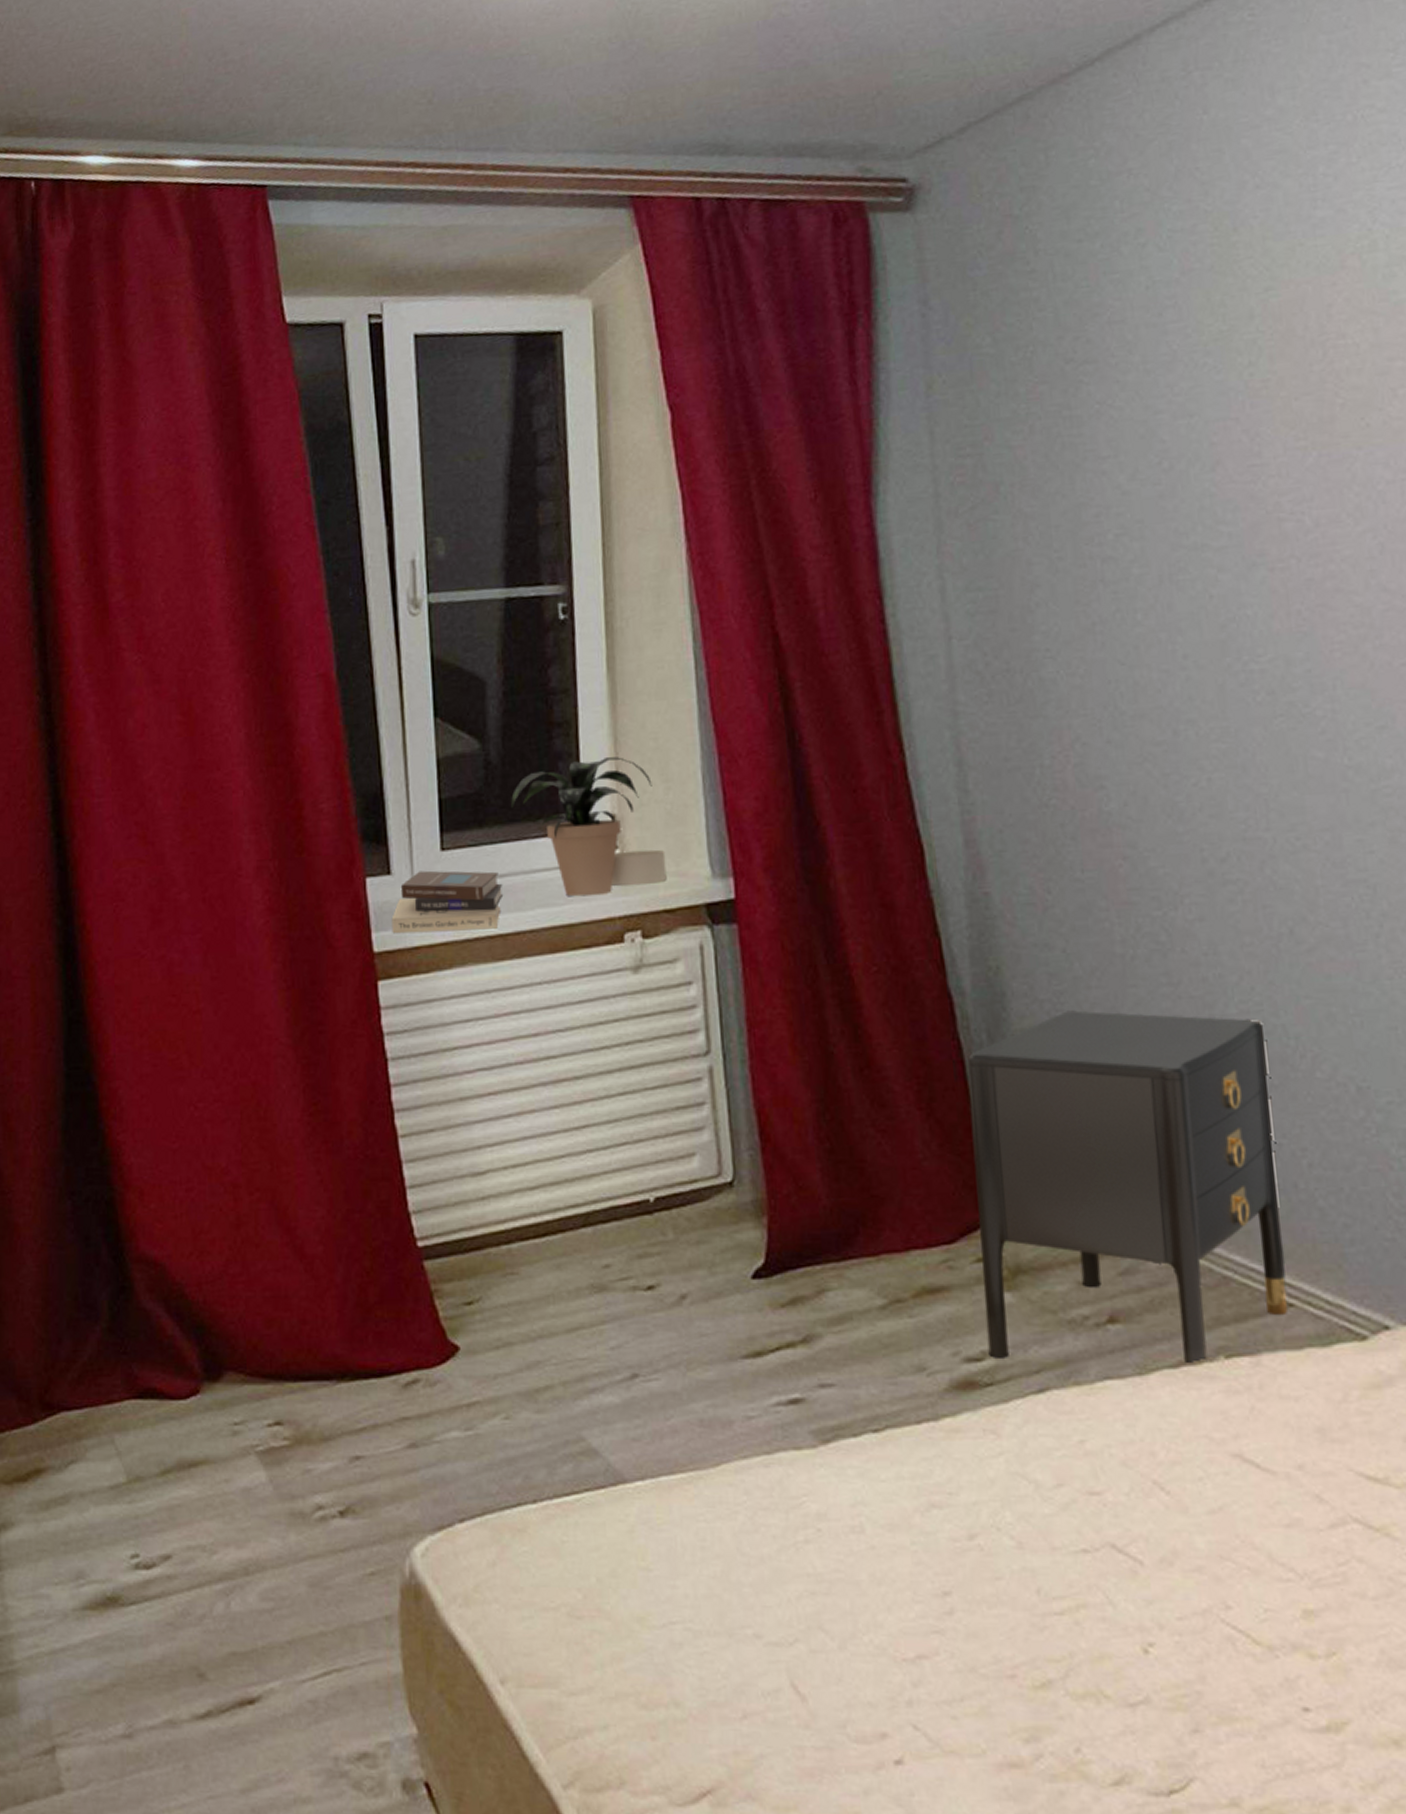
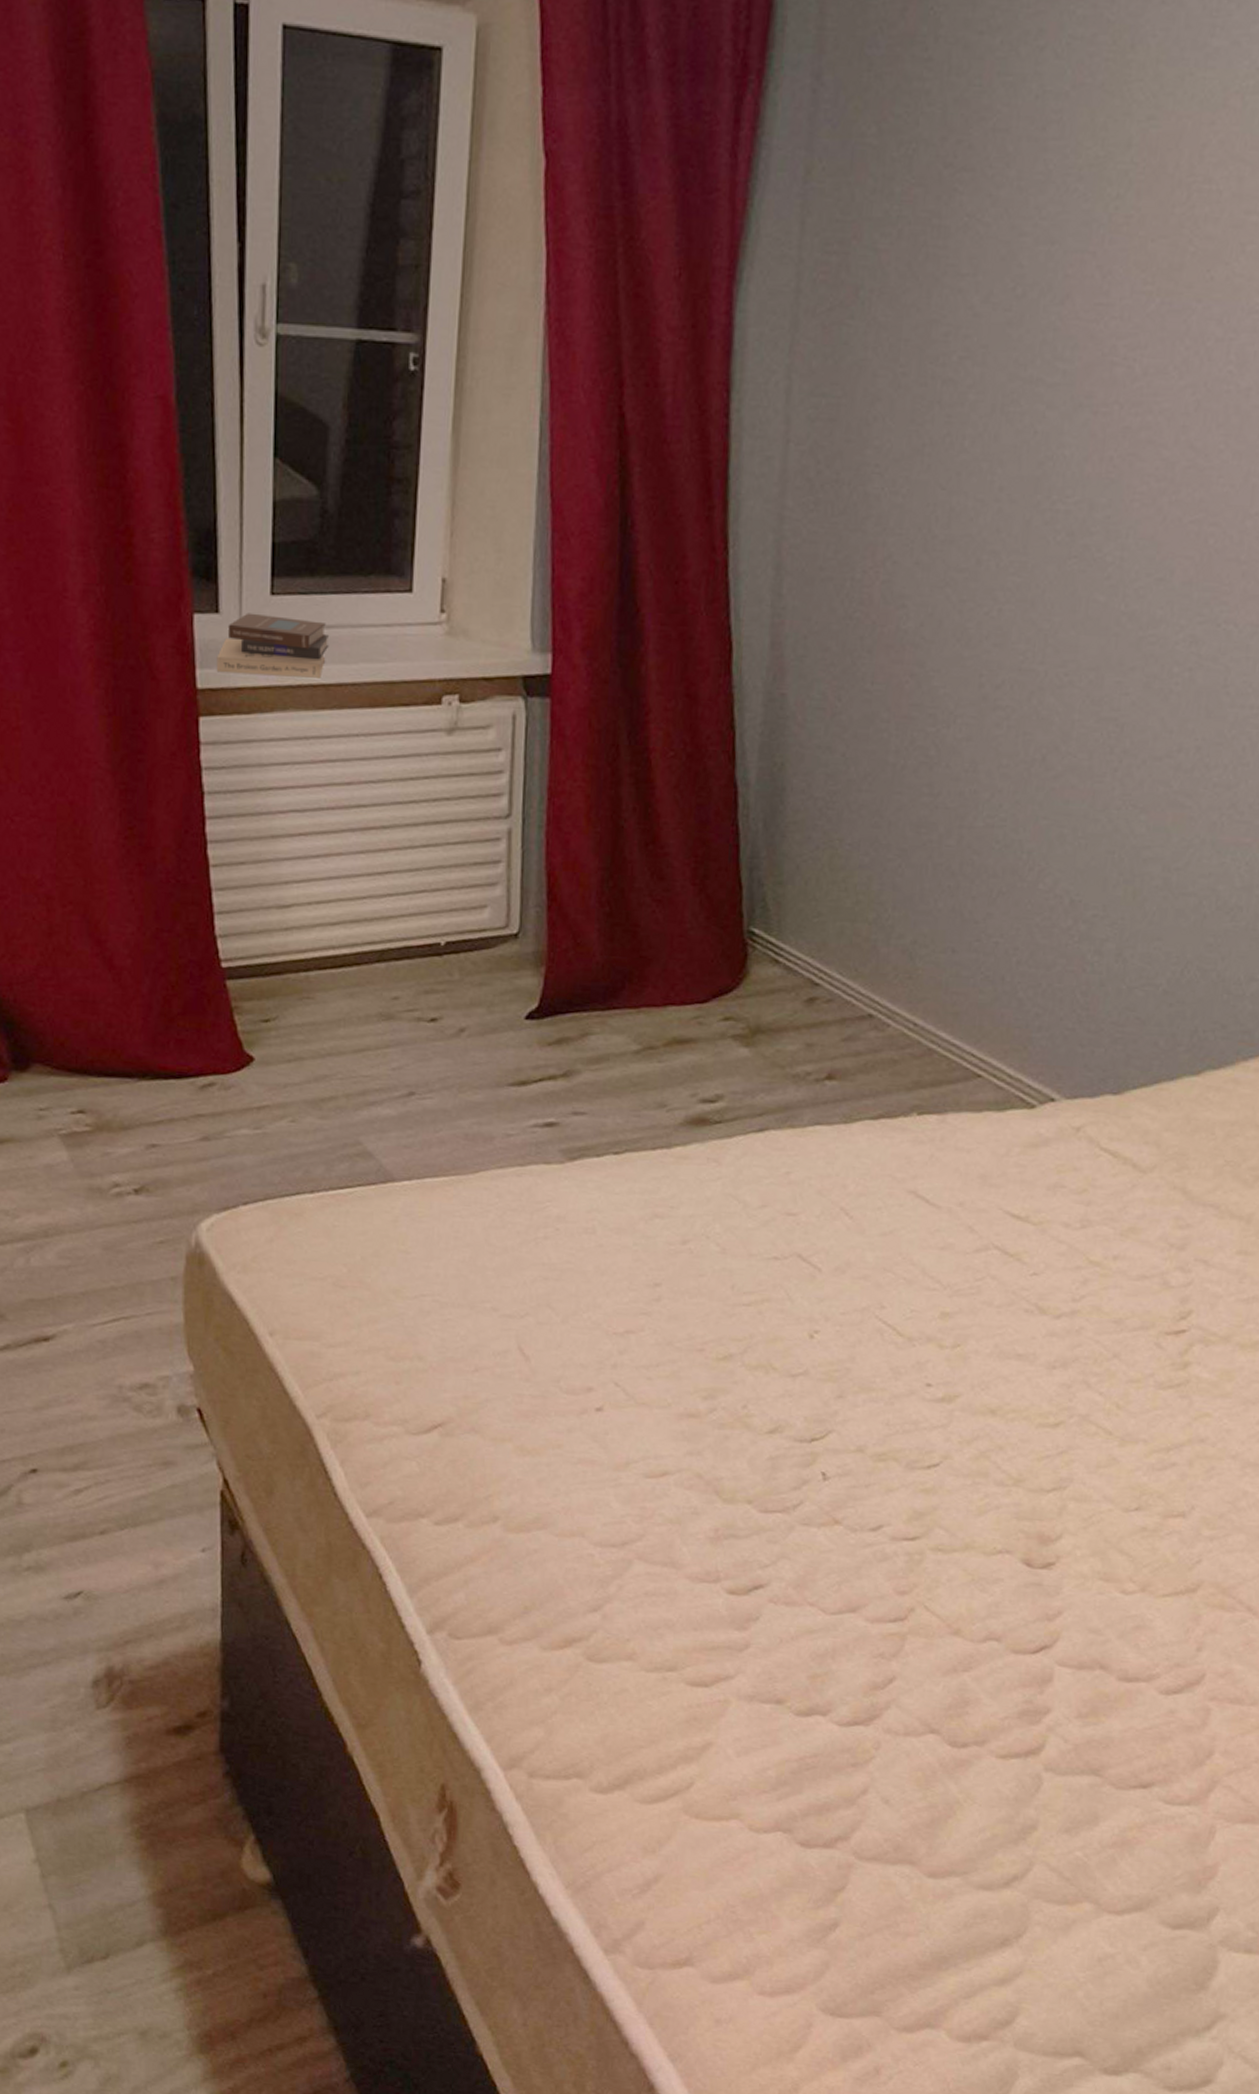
potted plant: present [511,757,652,897] -> none [344,520,485,657]
candle: present [610,849,667,887] -> none [434,616,490,652]
nightstand: present [966,1010,1287,1364] -> none [722,809,1004,1118]

